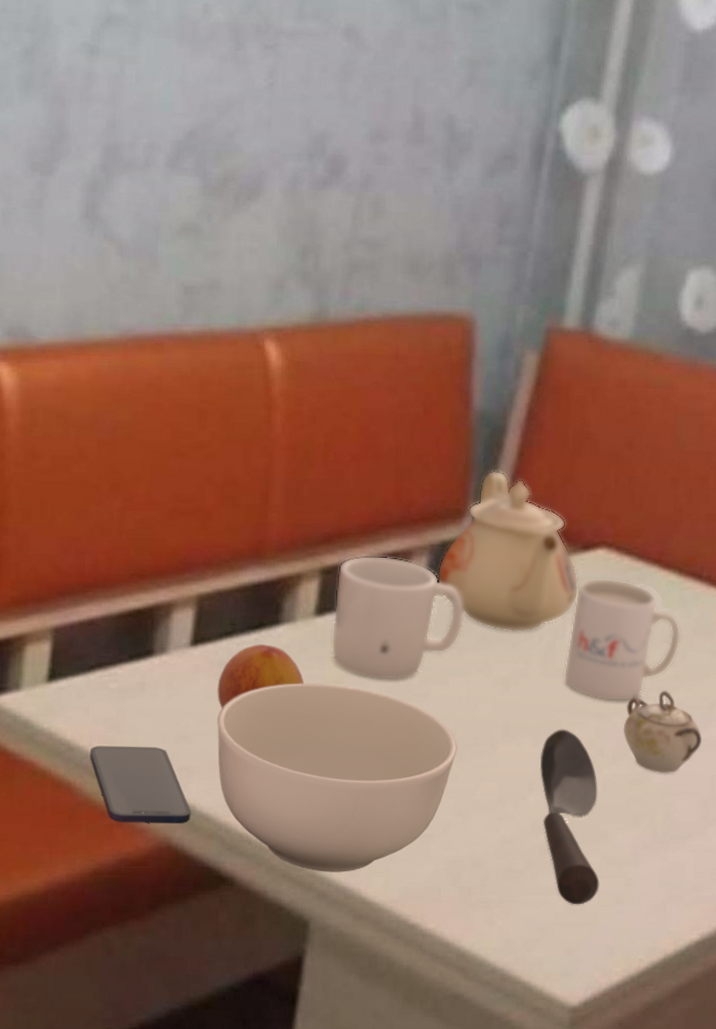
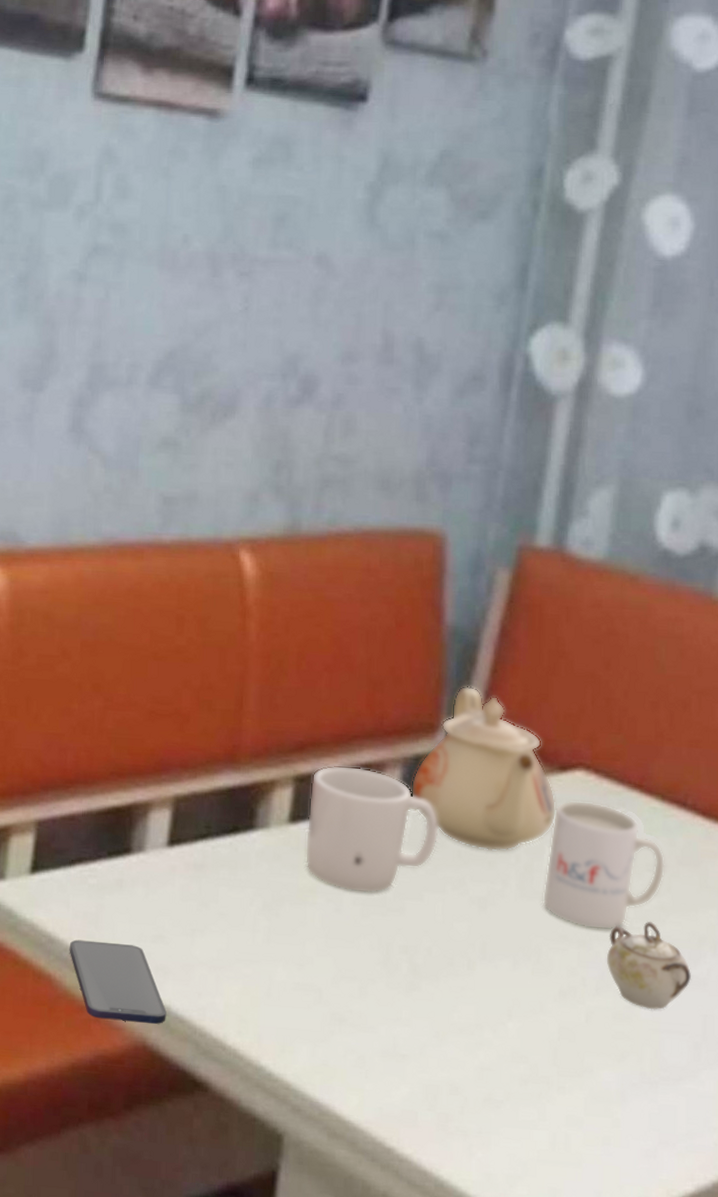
fruit: present [217,644,304,709] -> none [192,848,278,911]
bowl: present [217,683,457,872] -> none [192,890,433,1087]
spoon: present [539,729,600,905] -> none [518,954,585,1143]

